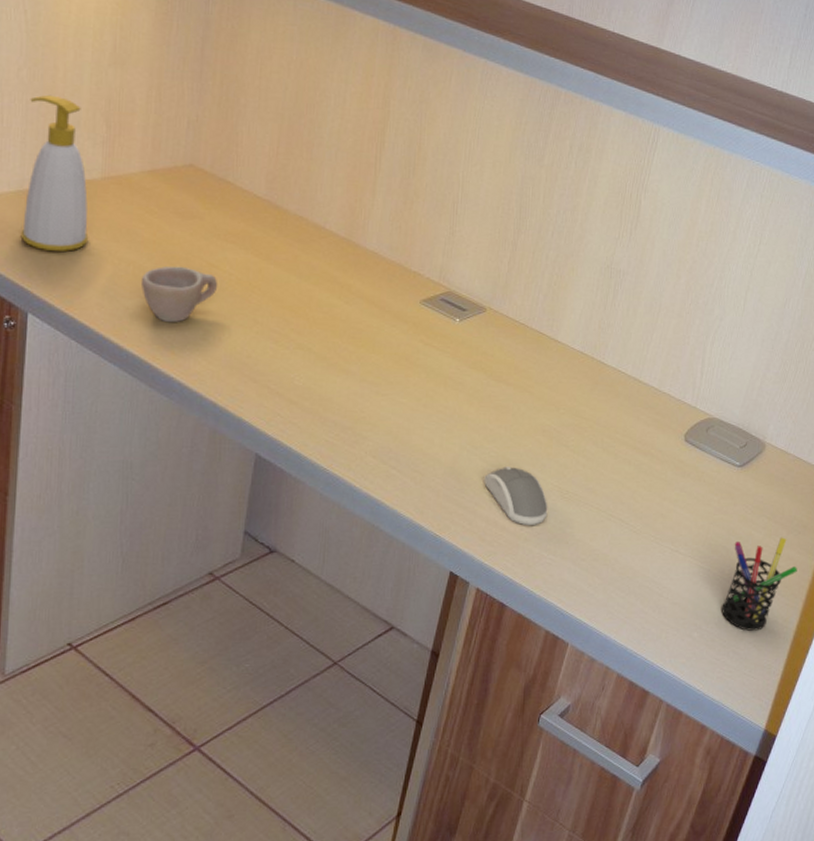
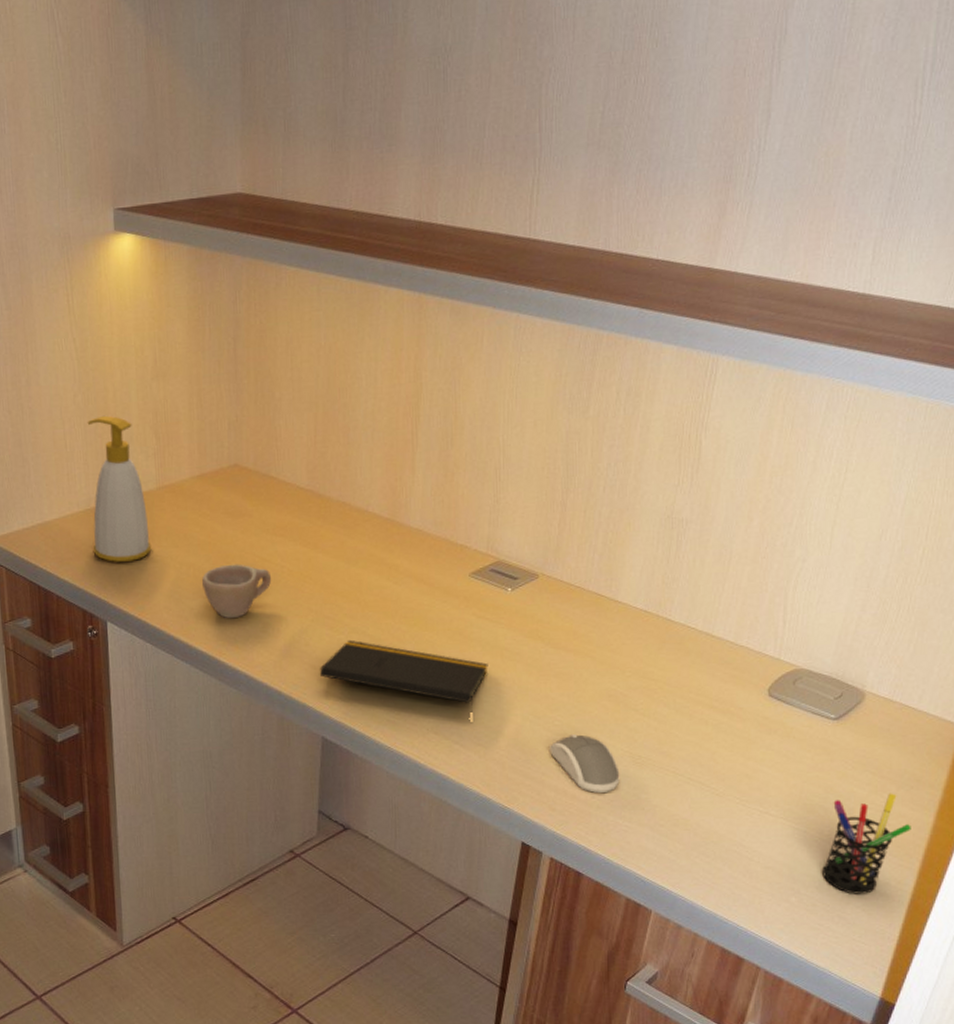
notepad: none [259,355,431,438] -> present [319,639,488,712]

